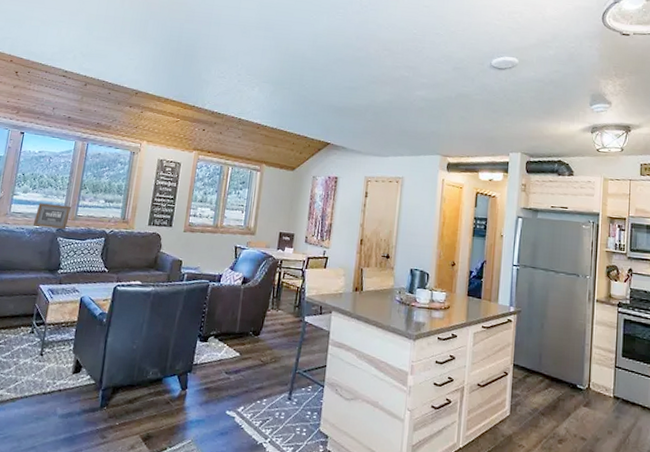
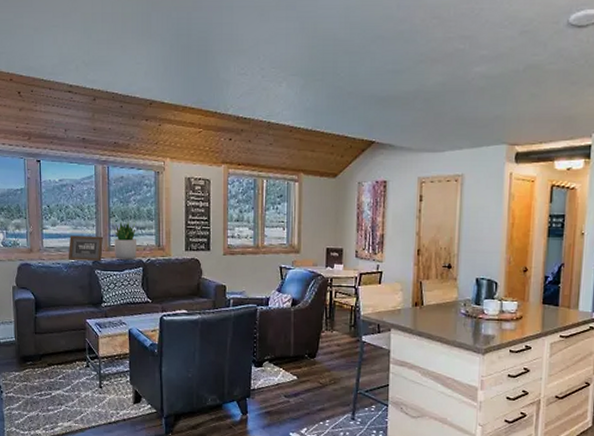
planter: none [79,194,106,230] -> present [113,221,136,260]

